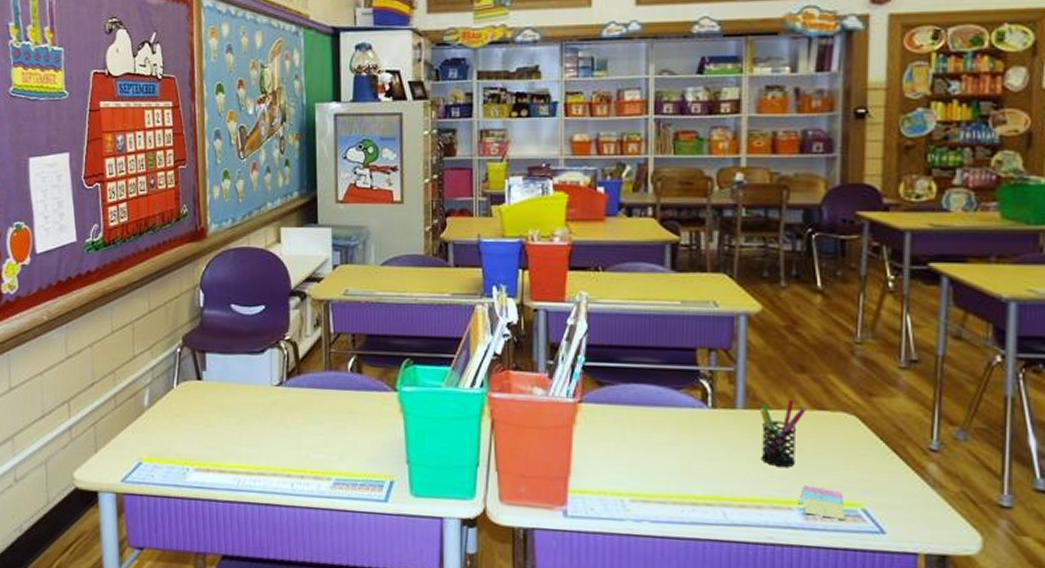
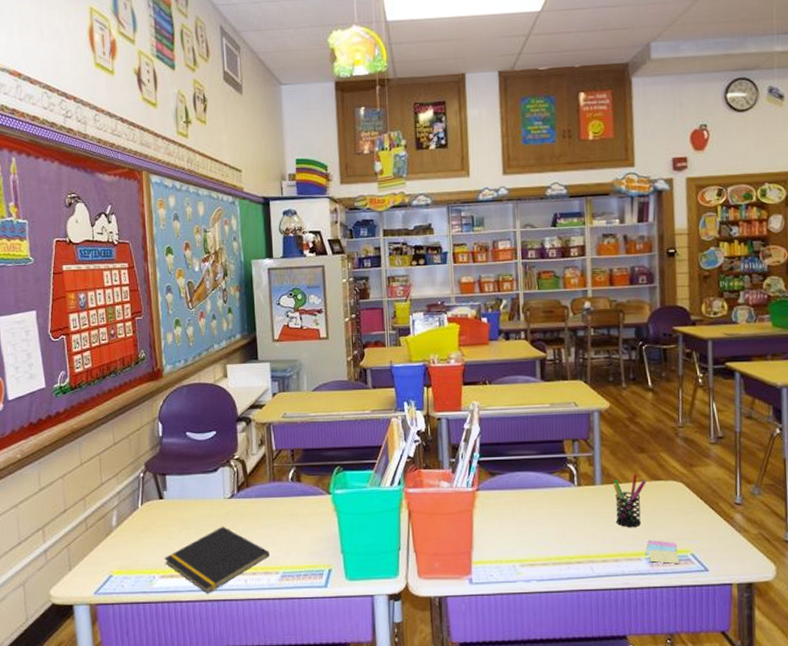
notepad: none [200,418,321,495] -> present [165,526,270,594]

